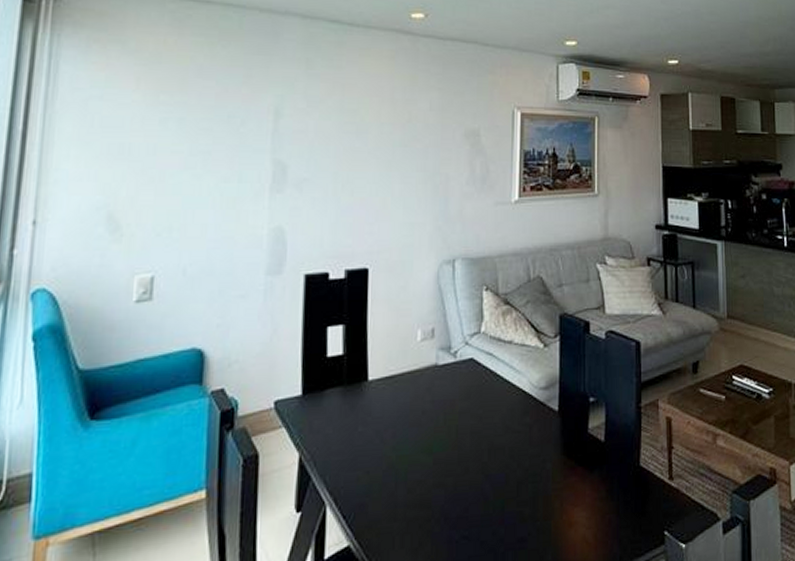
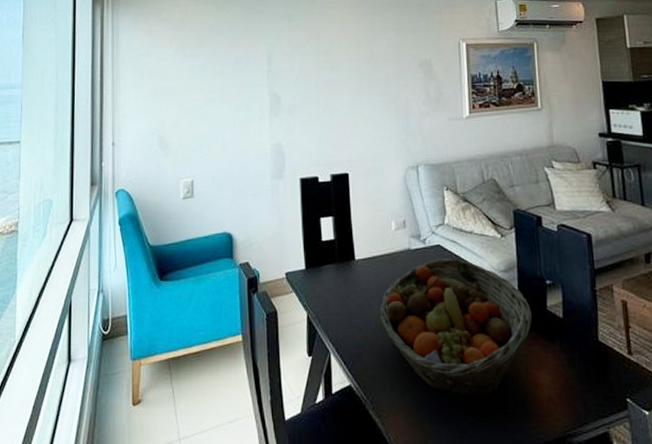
fruit basket: none [394,374,572,547] -> present [380,258,533,398]

